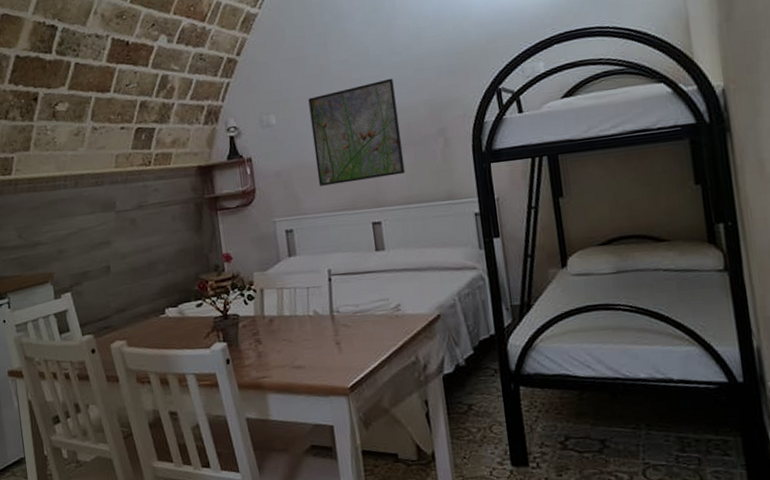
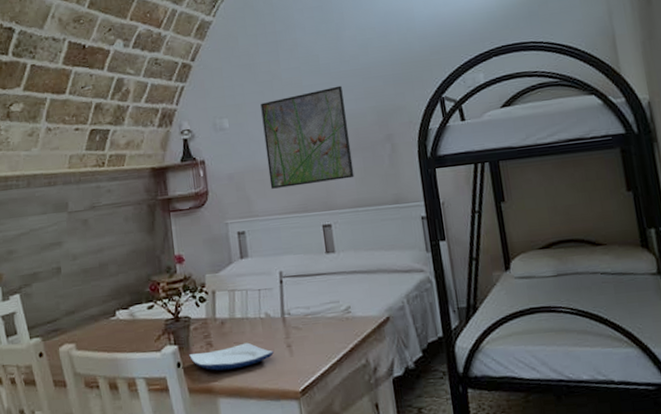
plate: none [238,339,322,367] -> present [189,342,274,371]

